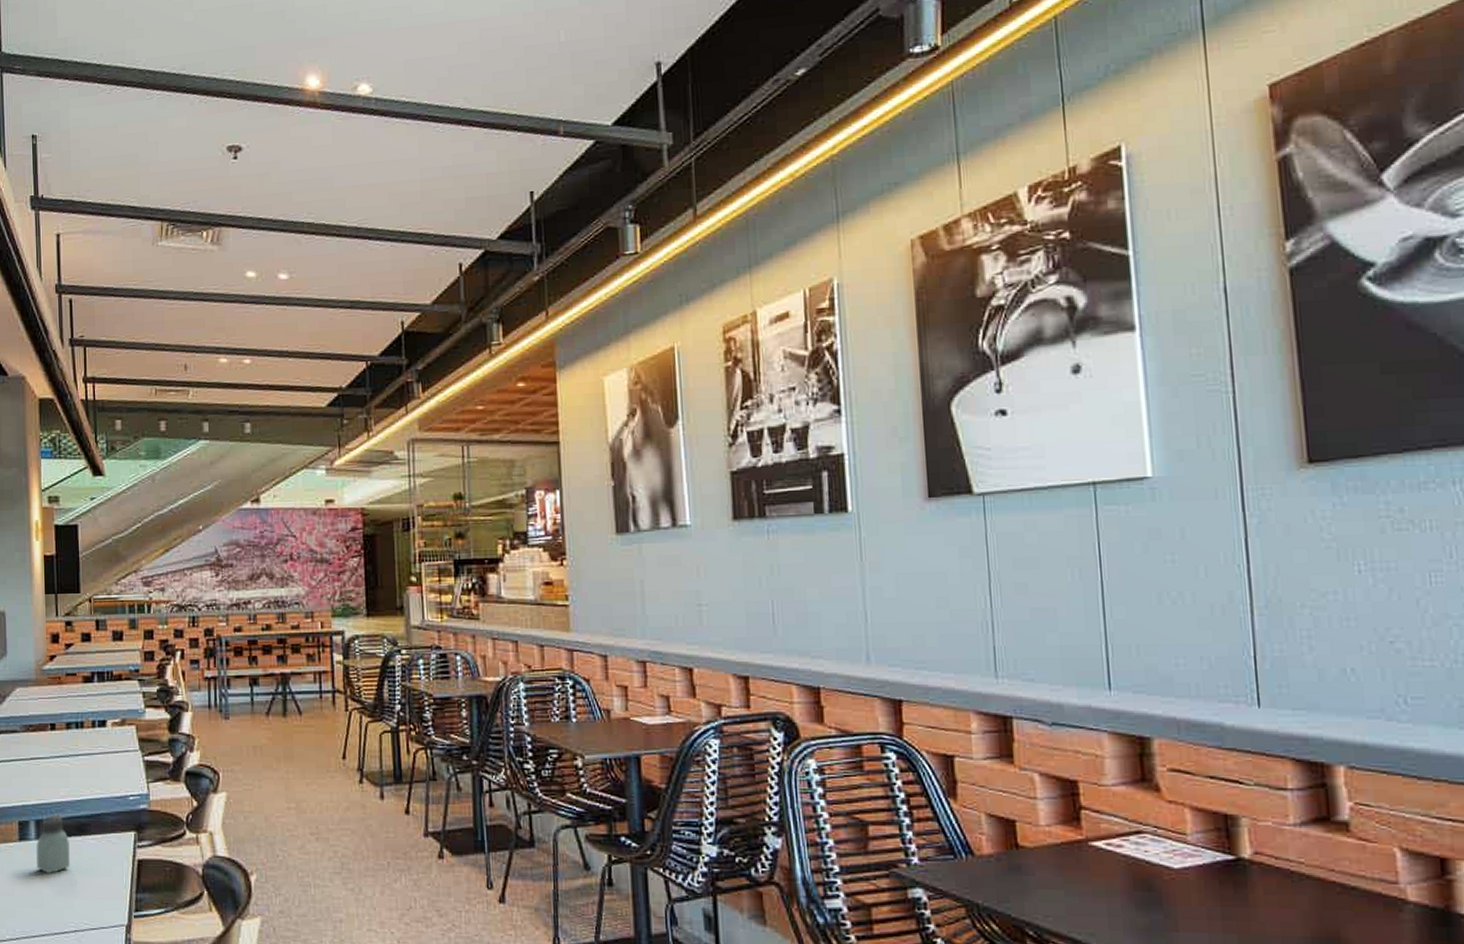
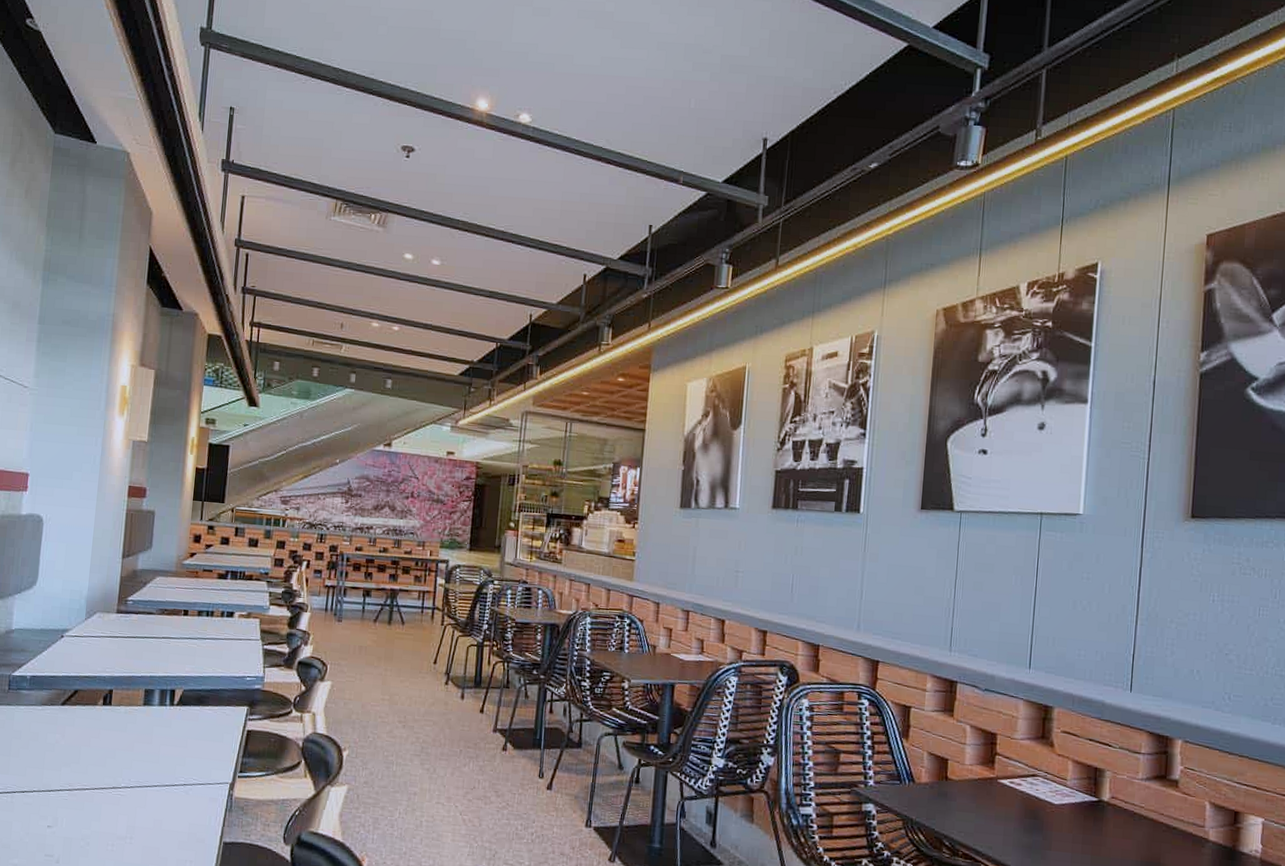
saltshaker: present [35,817,70,874] -> none [156,688,189,736]

